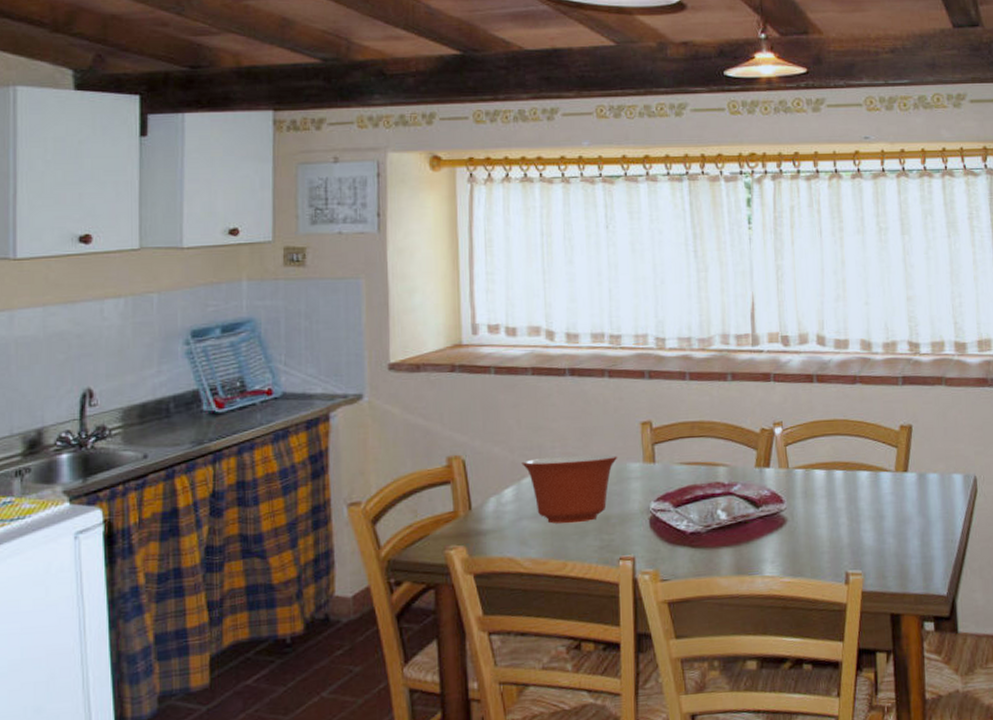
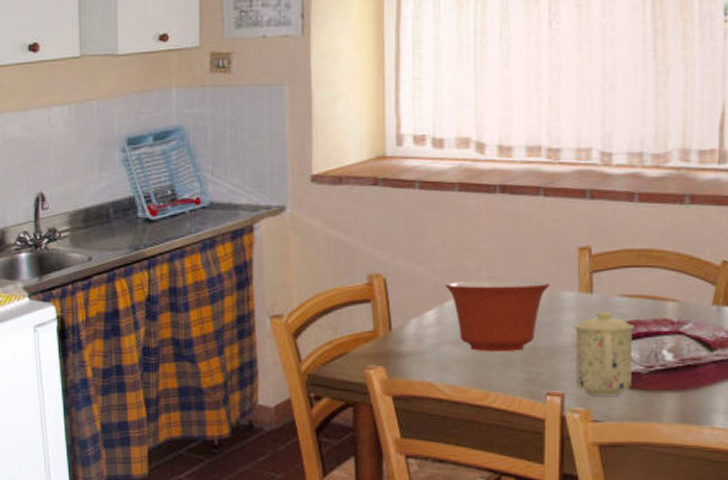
mug: none [641,478,693,557] -> present [575,311,635,396]

